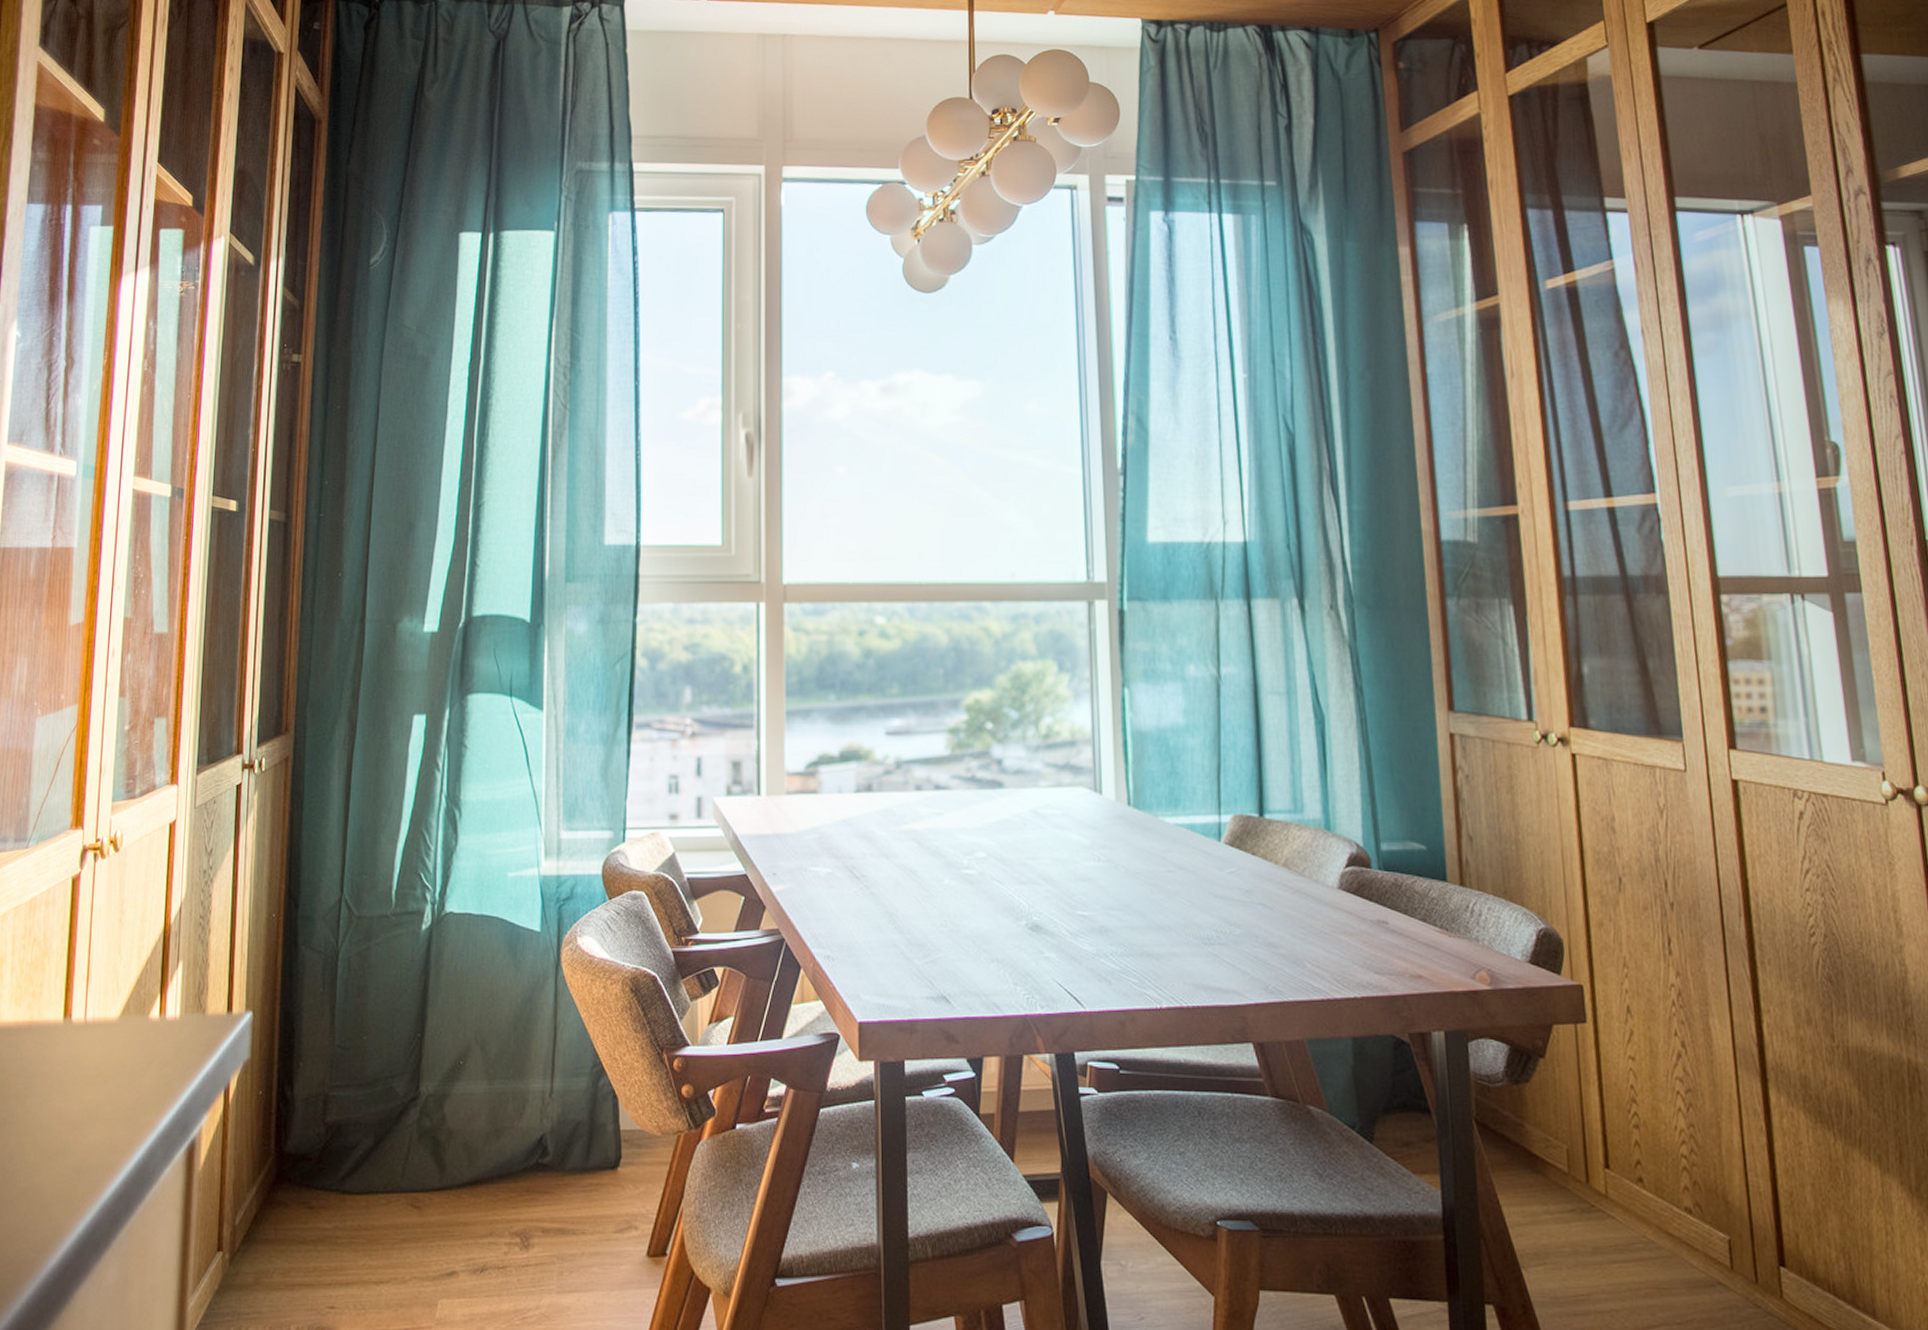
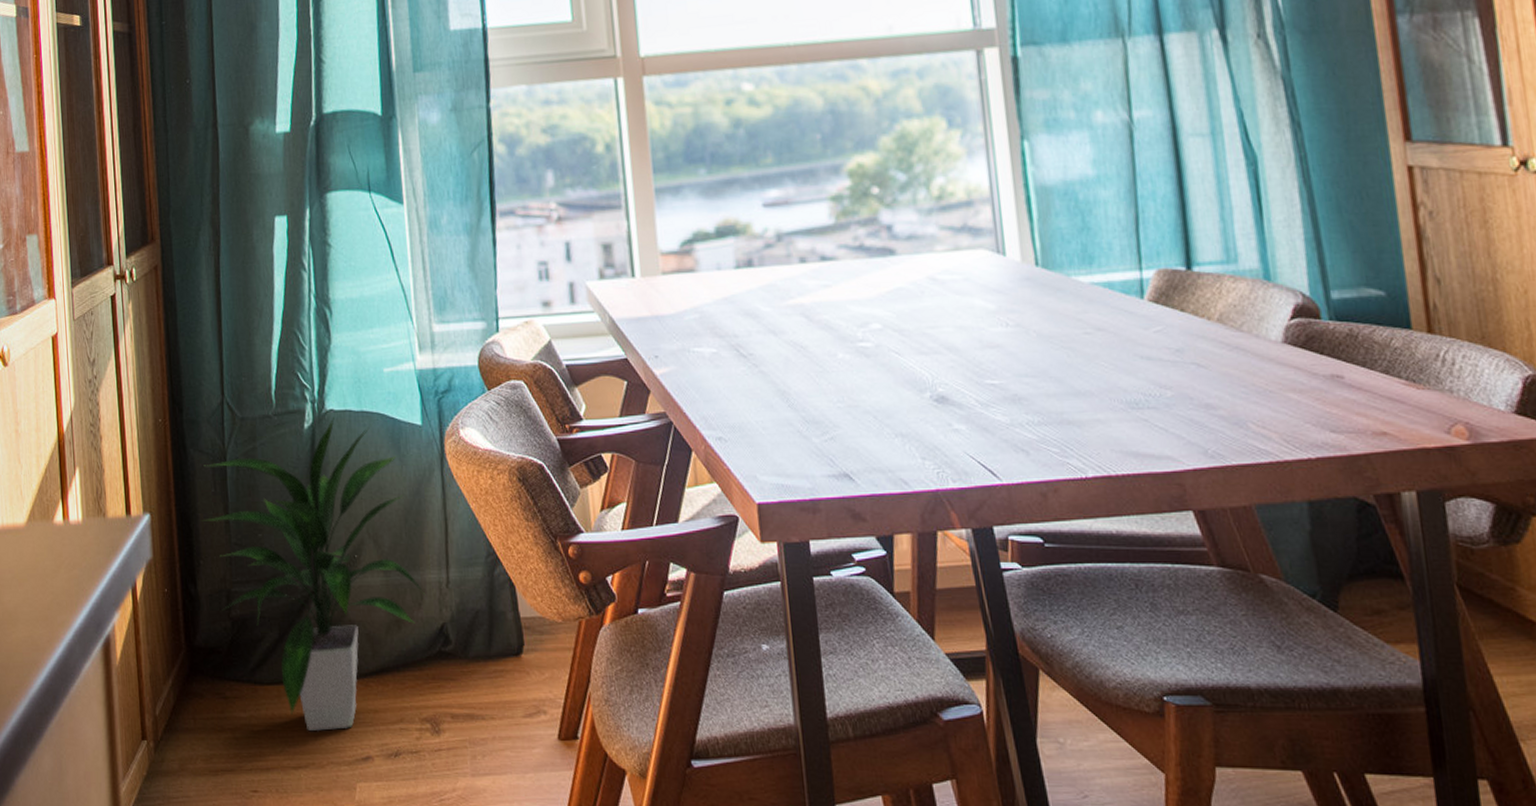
indoor plant: none [307,919,528,1244] -> present [202,416,426,731]

